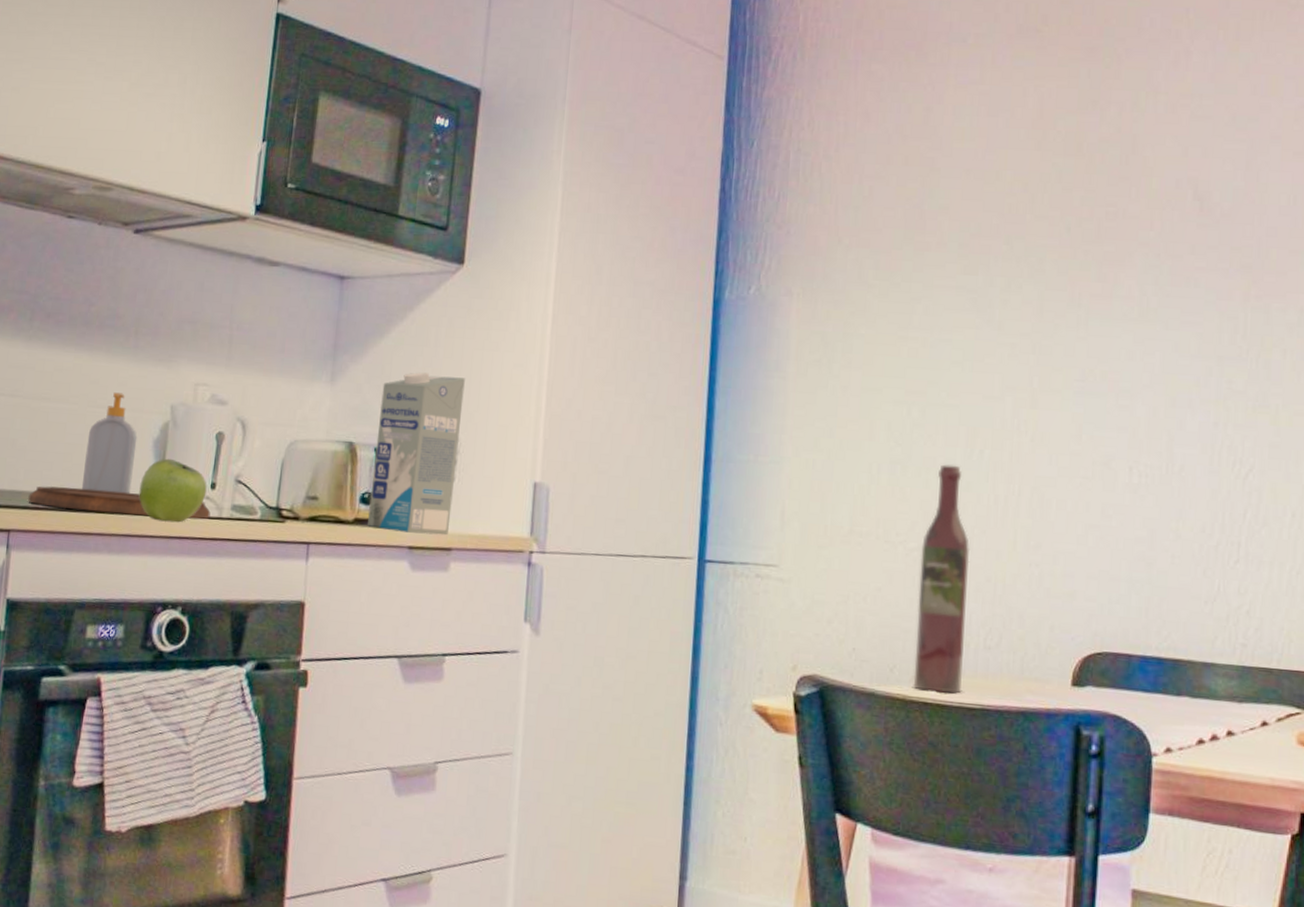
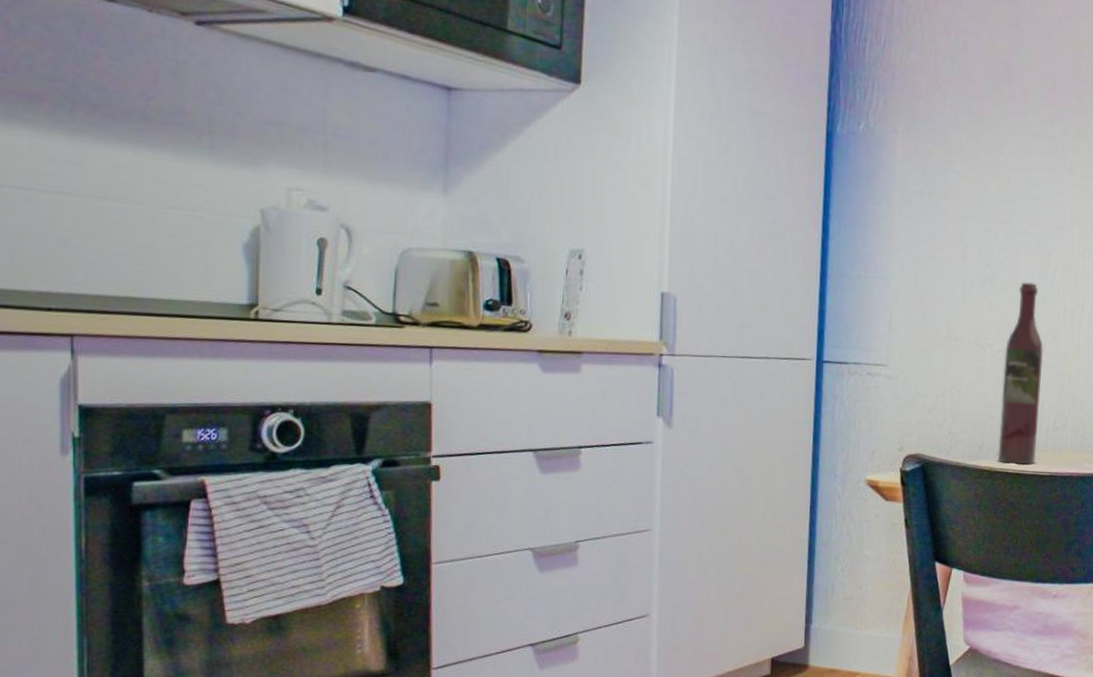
cutting board: present [28,486,211,519] -> none [93,289,318,324]
soap bottle: present [81,392,138,493] -> none [159,193,223,298]
fruit: present [139,458,207,523] -> none [231,263,312,328]
milk carton: present [367,372,465,536] -> none [494,186,588,340]

